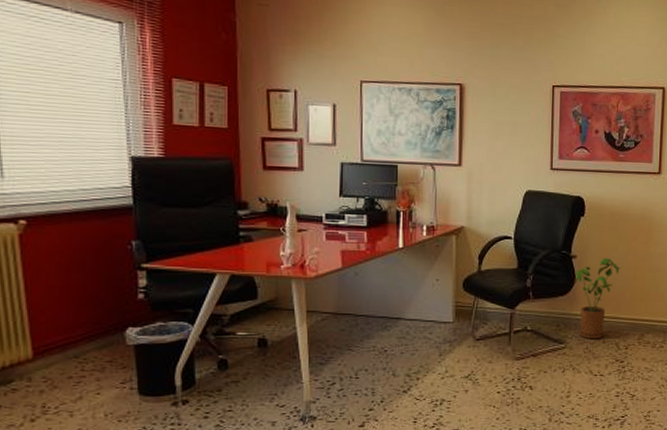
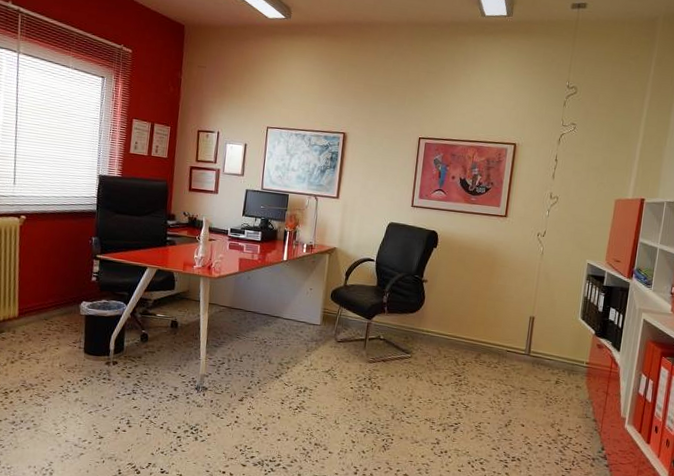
house plant: present [574,257,621,340] -> none [423,284,465,354]

